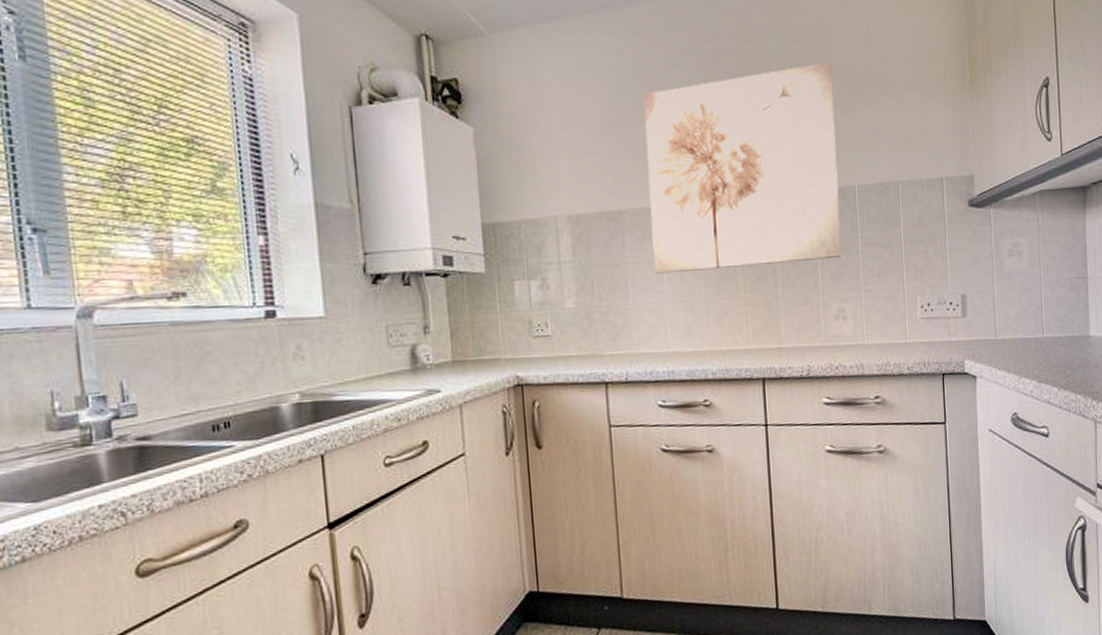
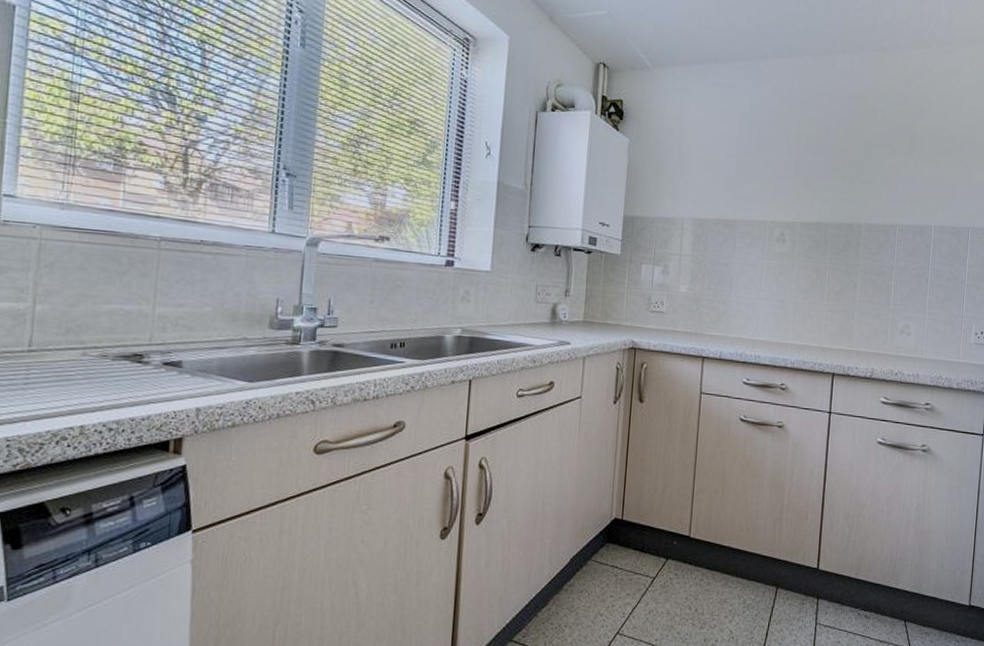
wall art: present [644,61,842,274] -> none [756,122,926,283]

